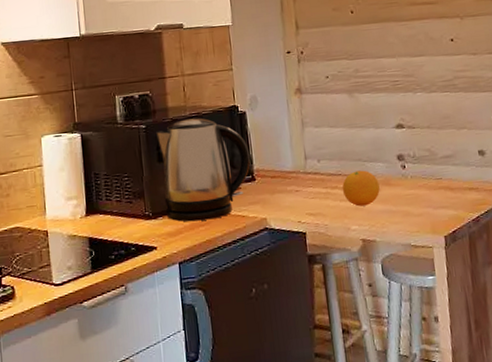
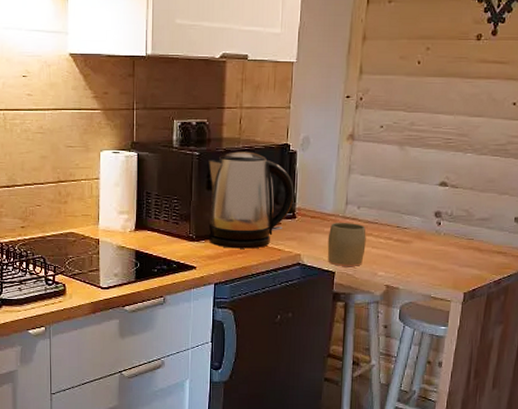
mug: none [292,177,334,226] -> present [327,223,366,266]
fruit: present [342,170,380,207] -> none [376,221,412,255]

